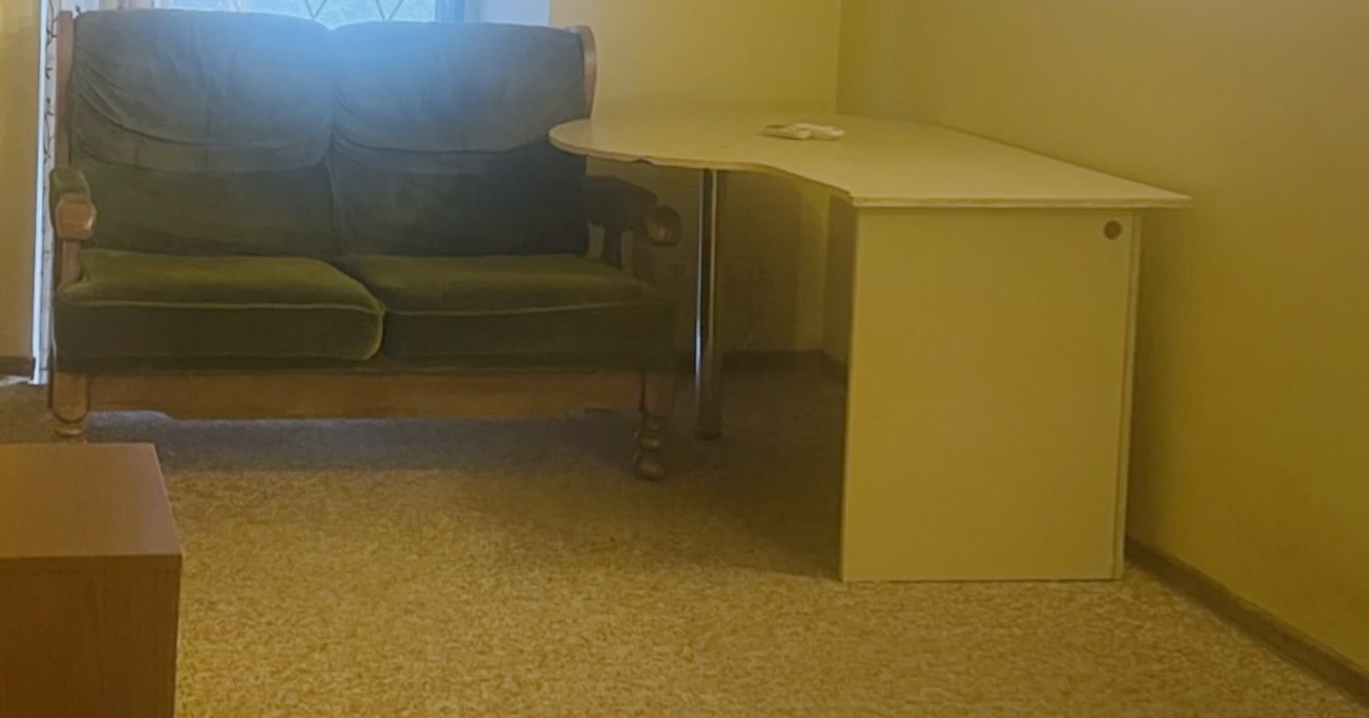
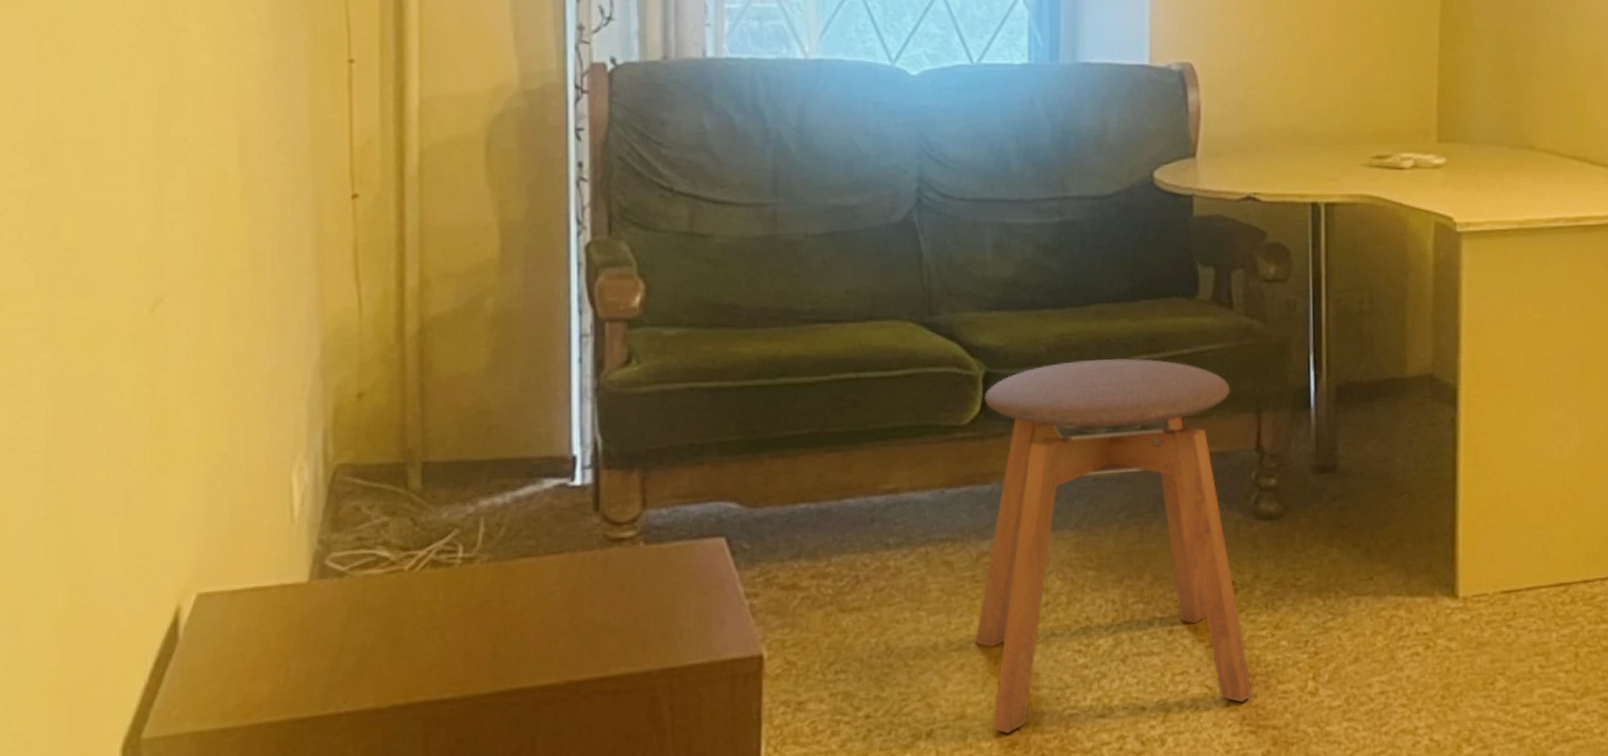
stool: none [367,308,627,659] -> present [975,358,1252,734]

